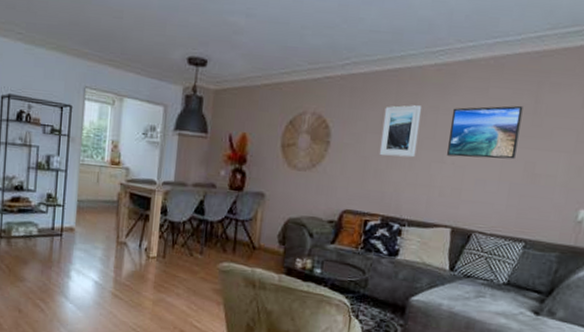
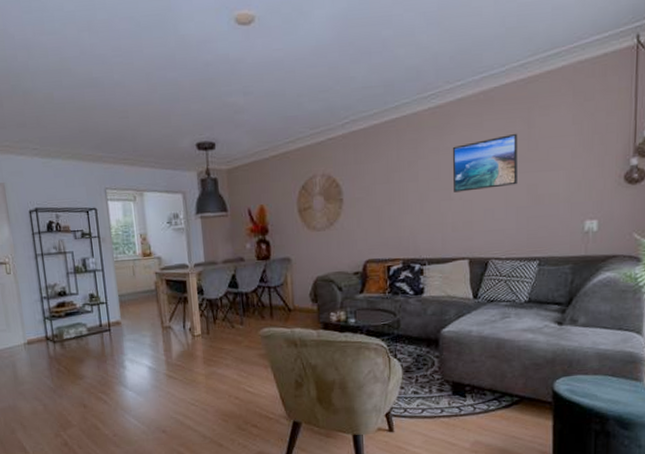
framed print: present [379,105,421,158] -> none [388,150,424,204]

